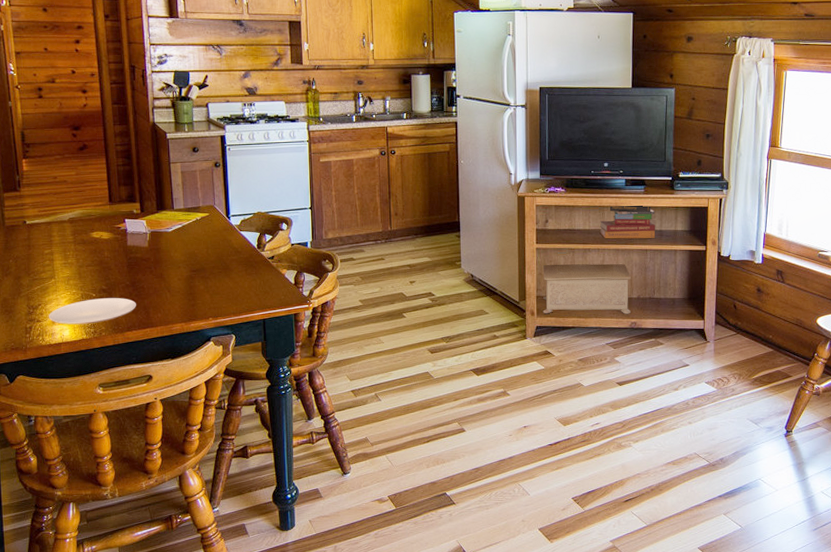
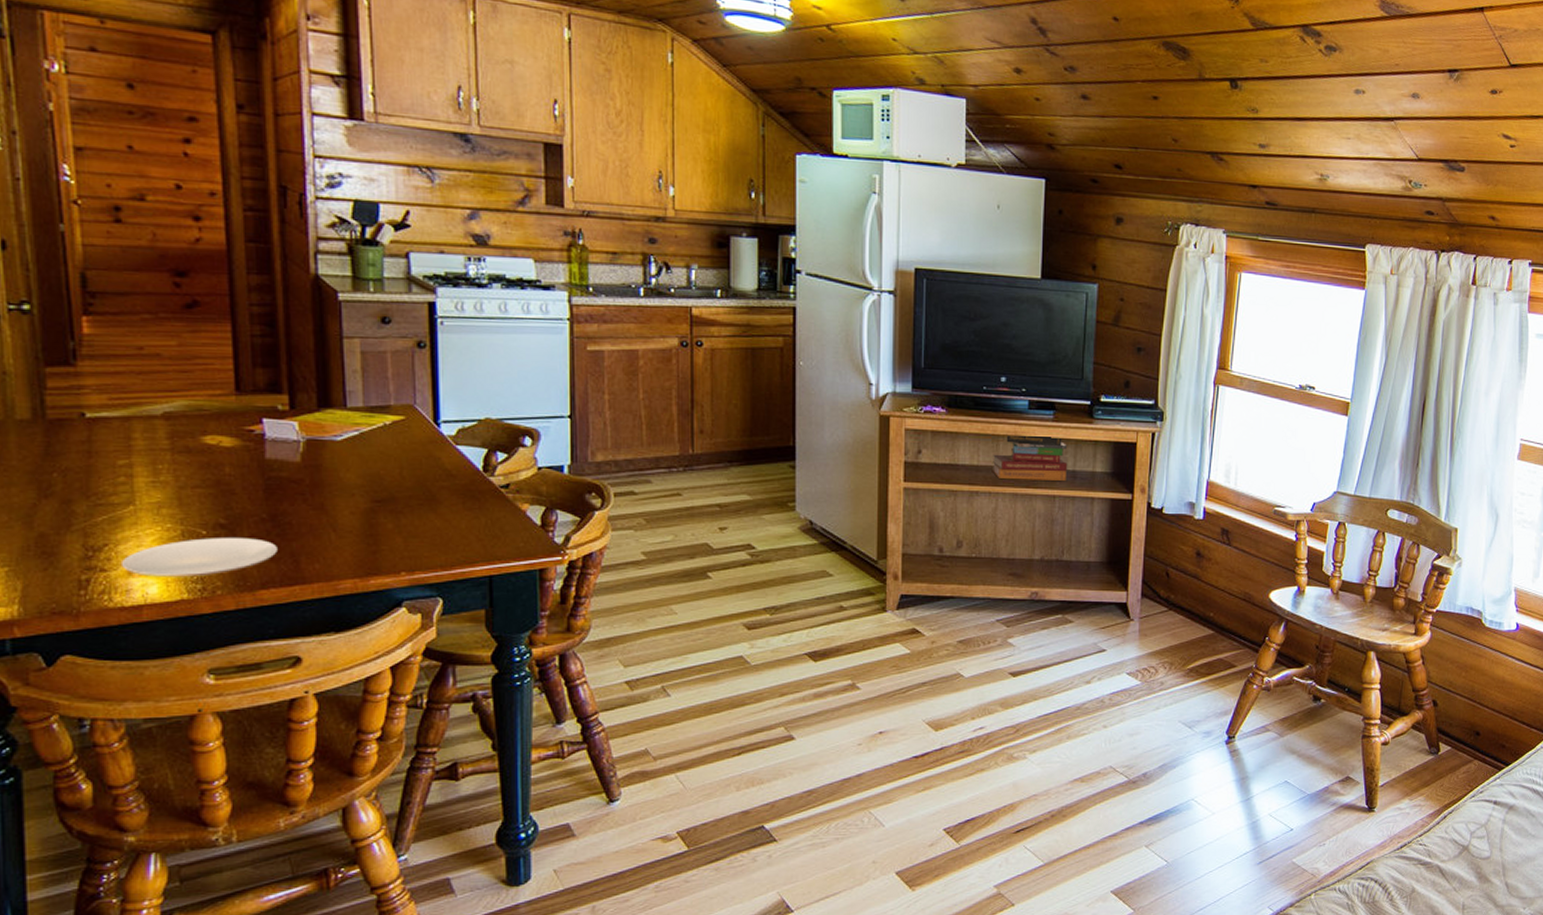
decorative box: present [542,263,632,314] -> none [910,511,1032,581]

